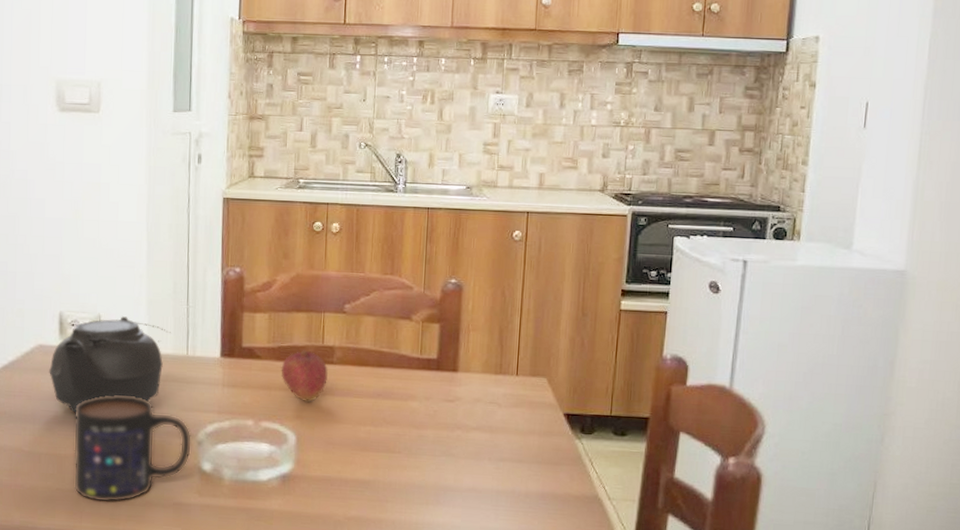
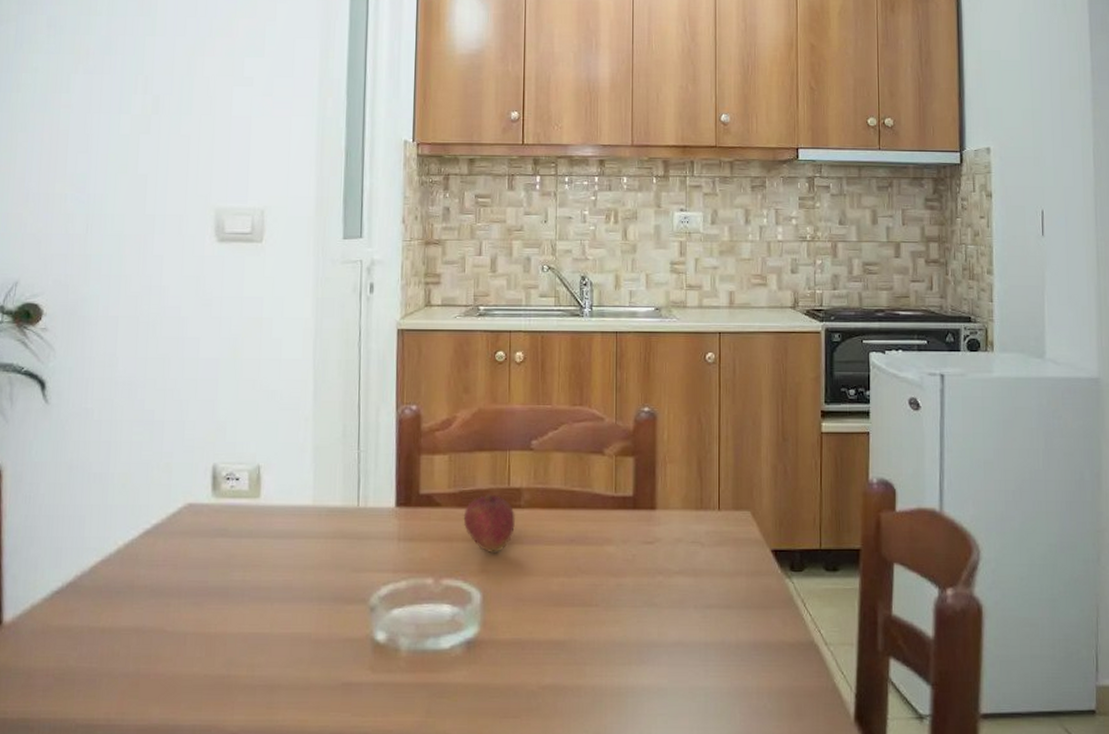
teapot: present [49,316,171,414] -> none [199,466,340,583]
mug: present [73,395,192,503] -> none [224,558,364,689]

